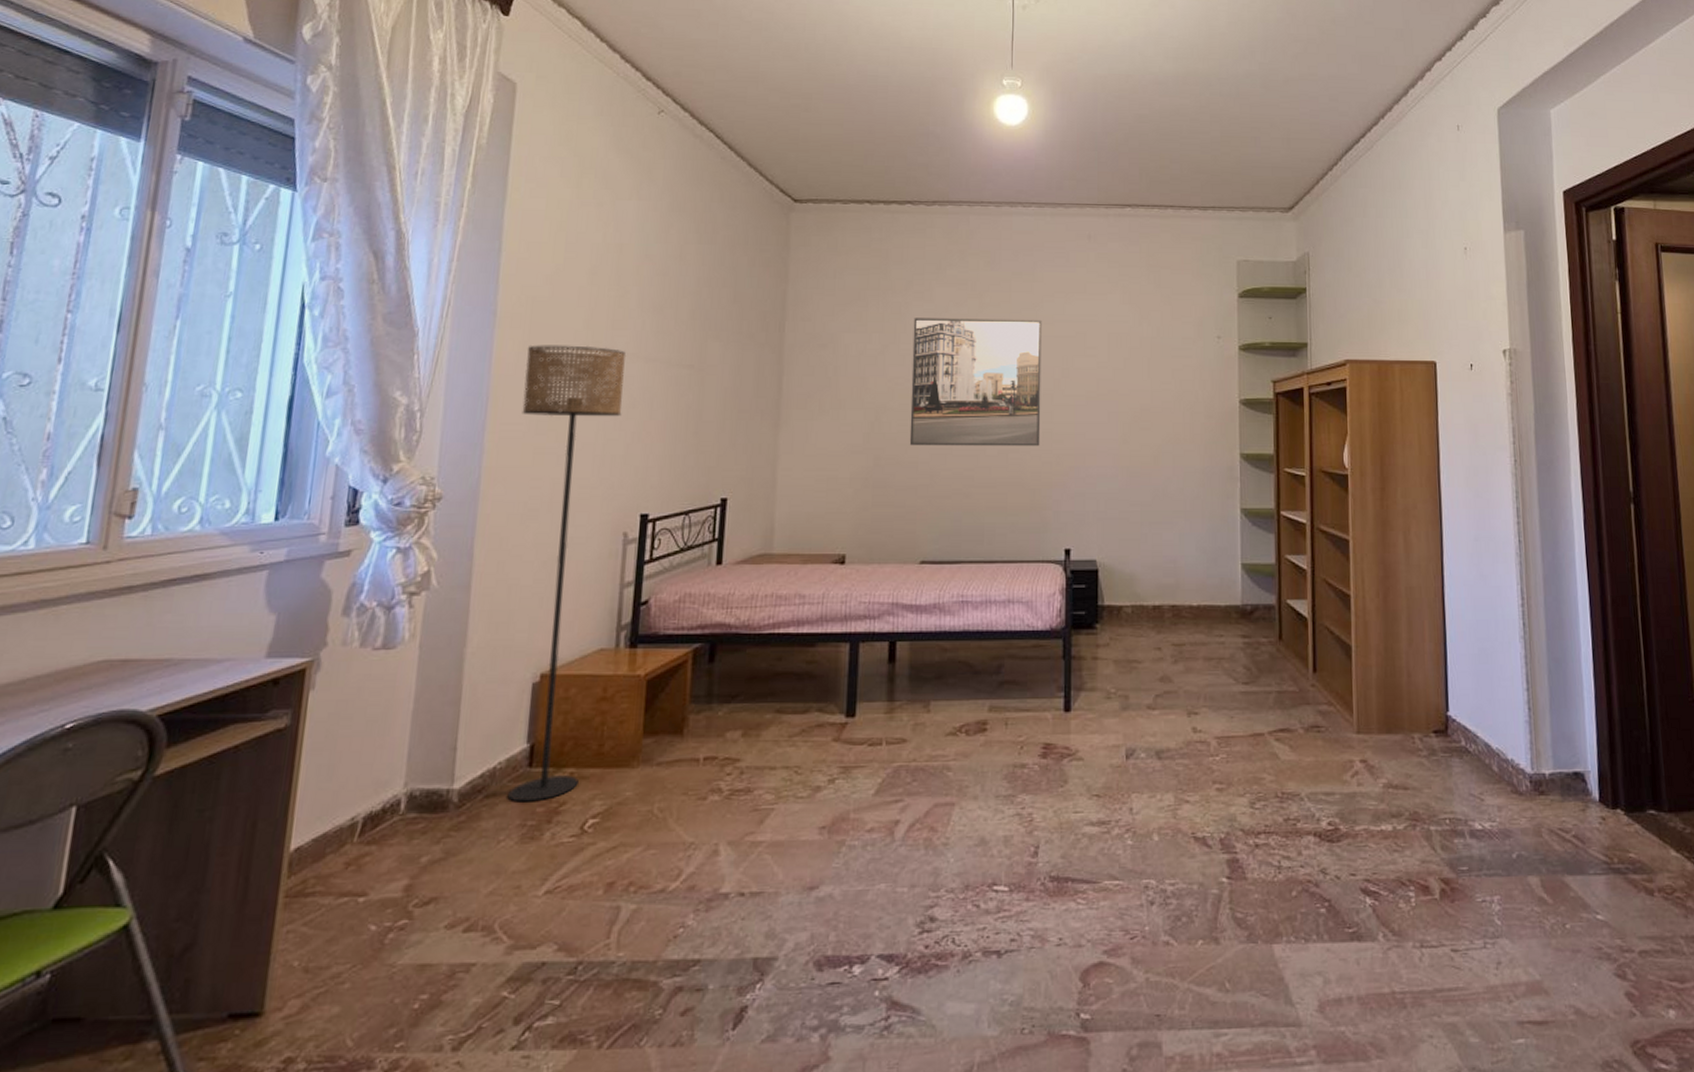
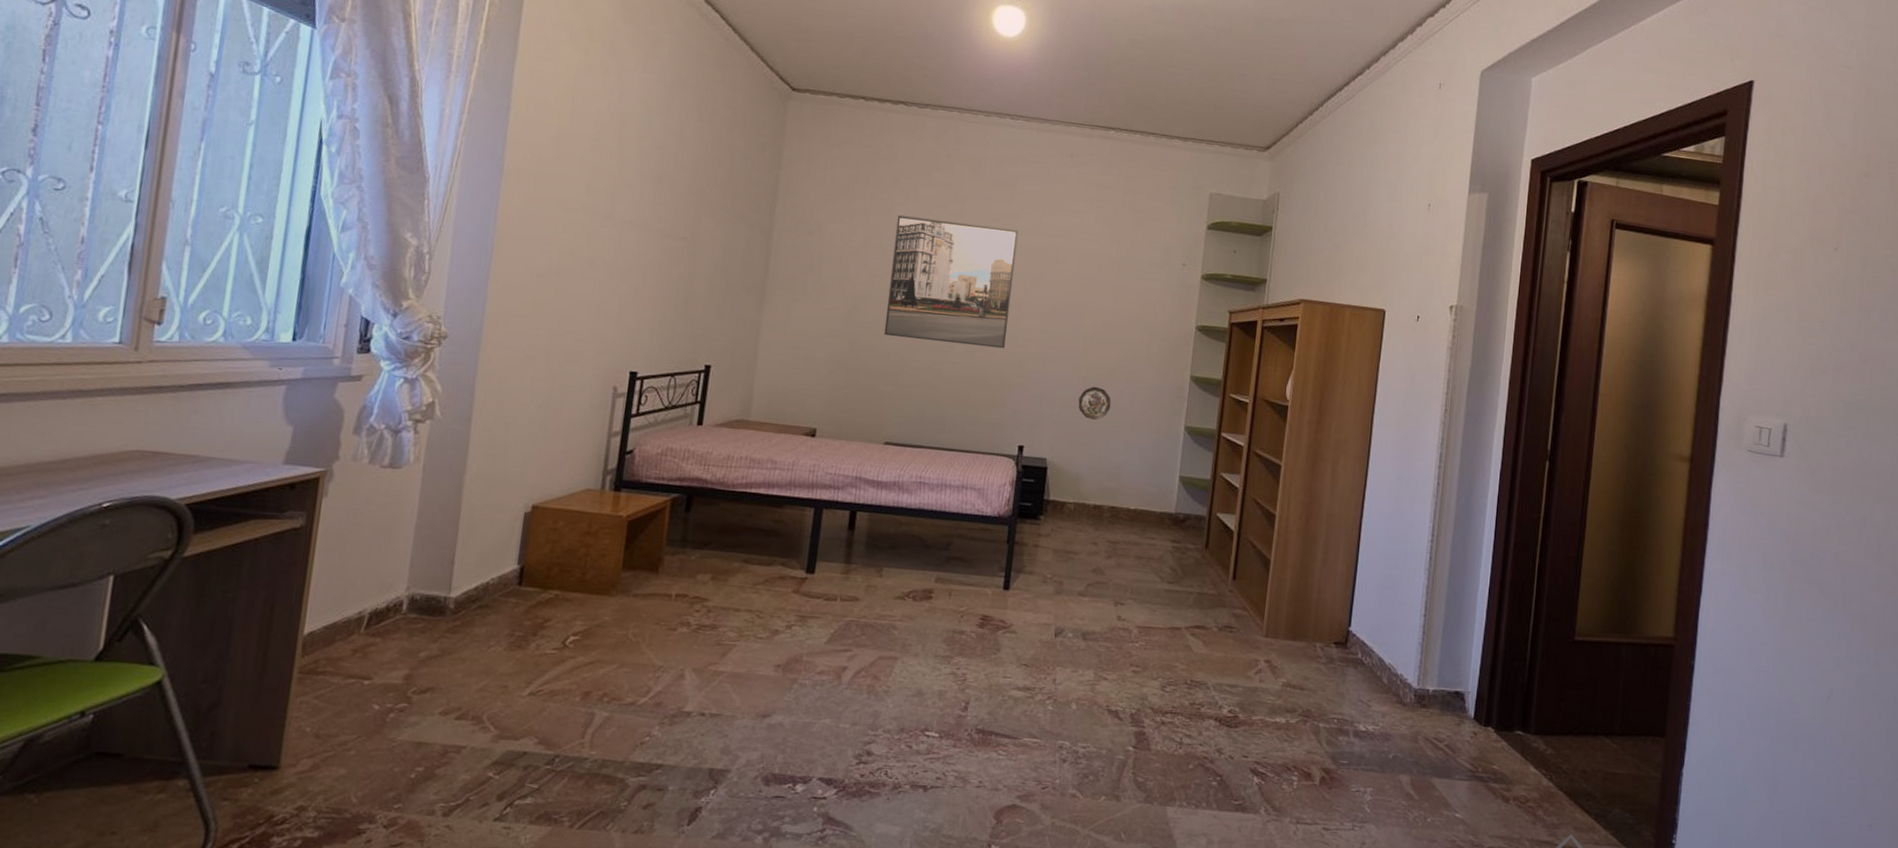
floor lamp: present [507,345,627,802] -> none [498,202,625,616]
decorative plate: none [1124,476,1159,512] -> present [1078,386,1111,420]

